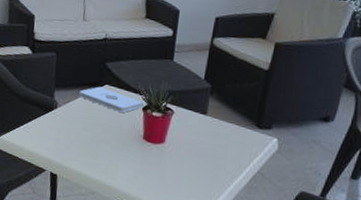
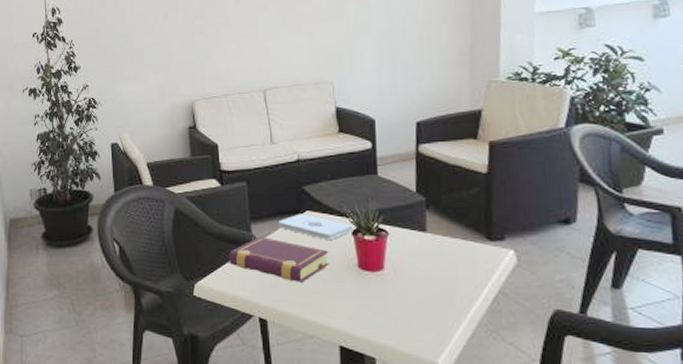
book: none [31,103,120,146] -> present [229,237,329,282]

